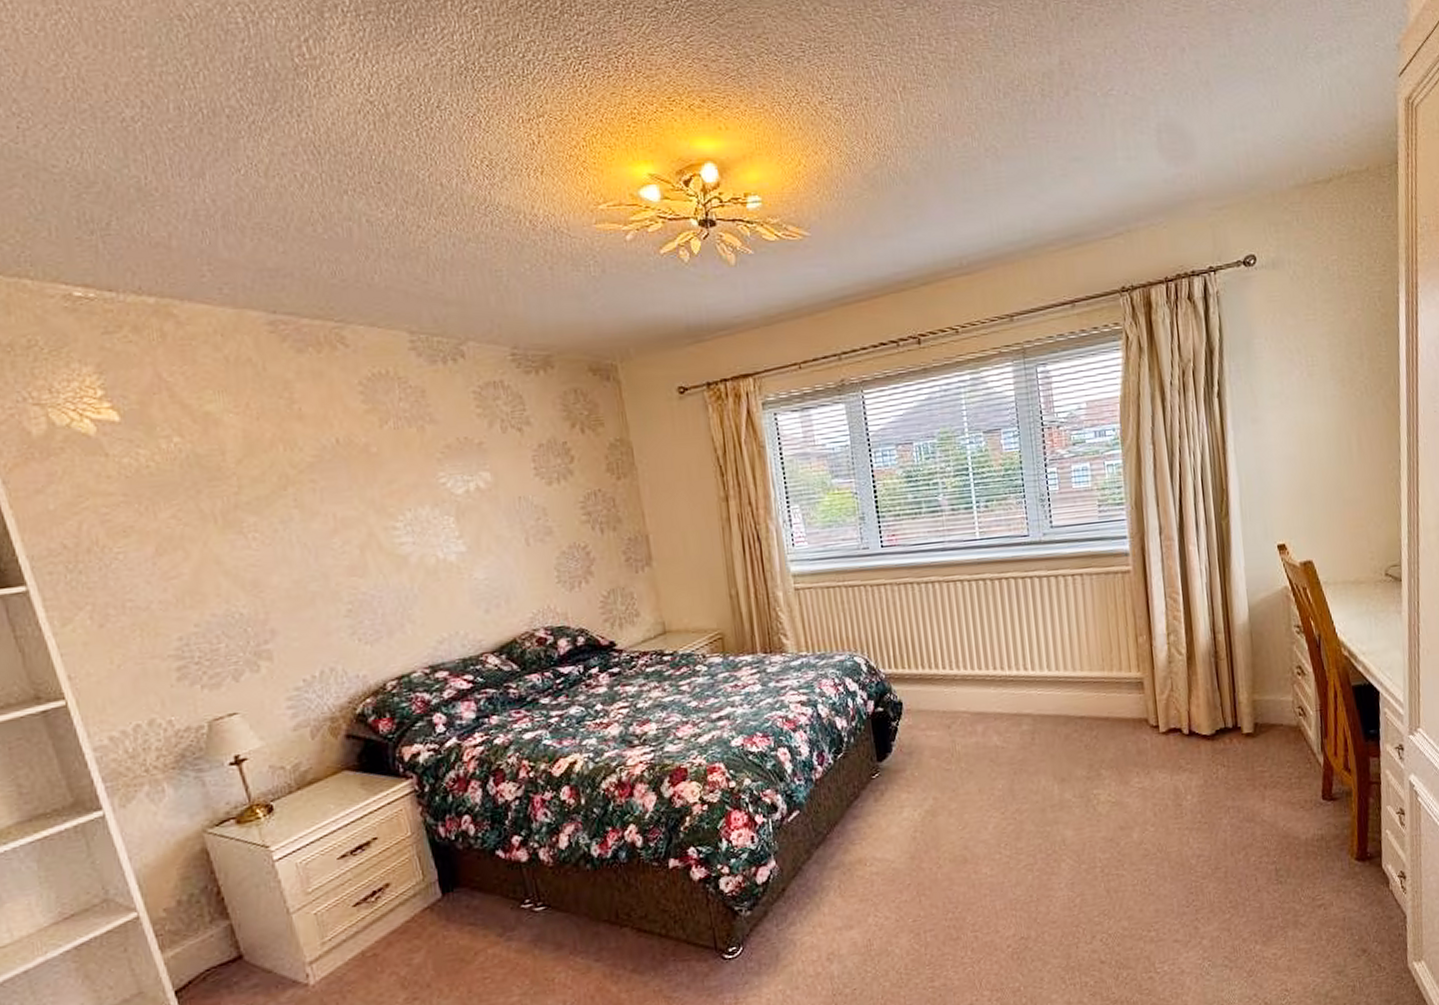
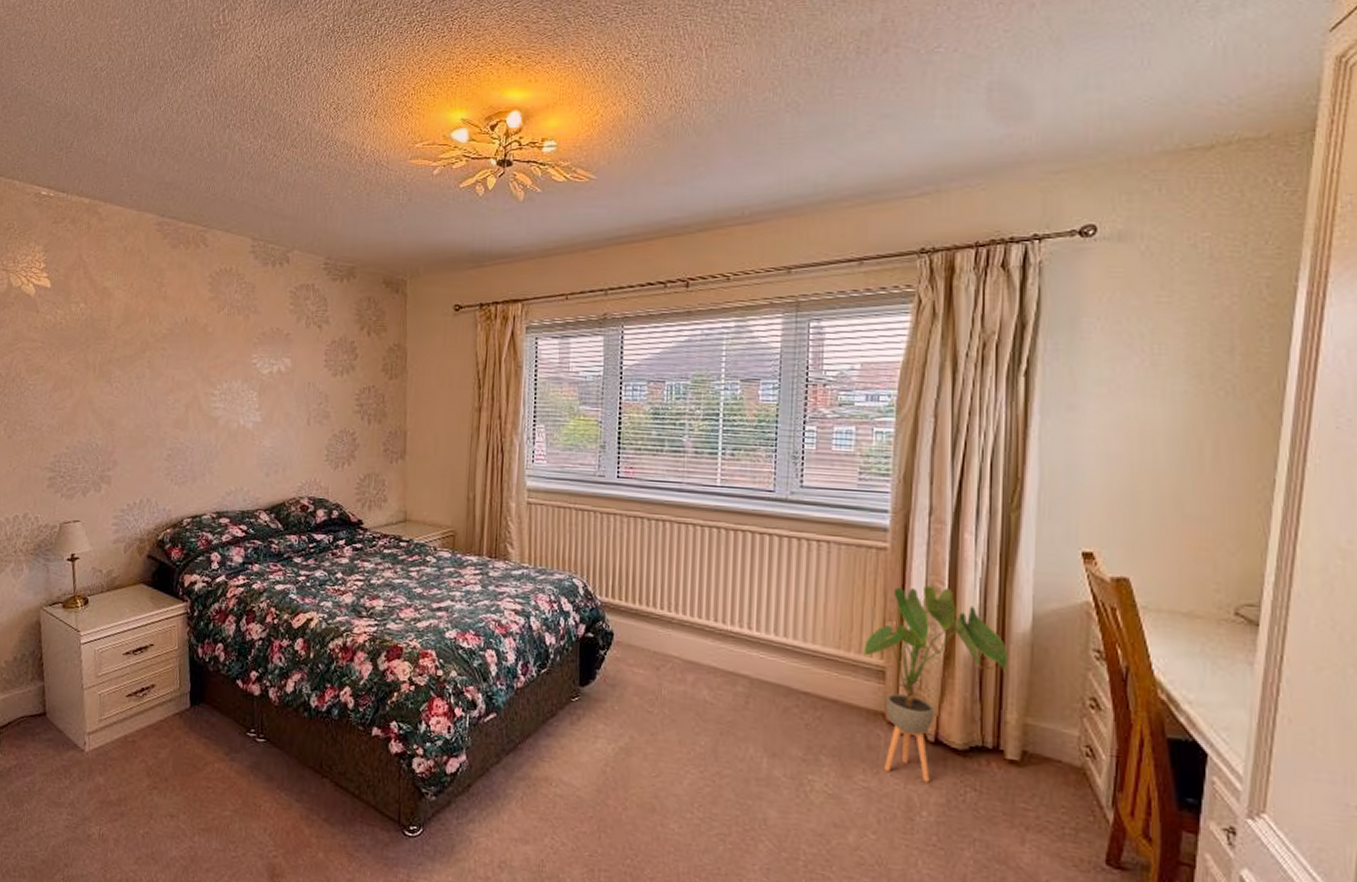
house plant: none [1121,596,1236,771] -> present [861,586,1009,783]

